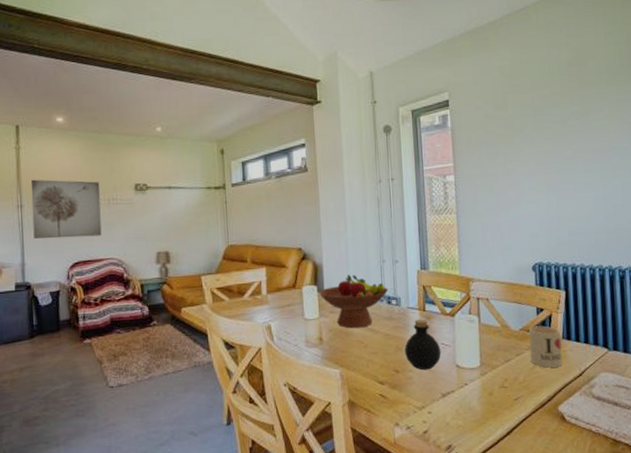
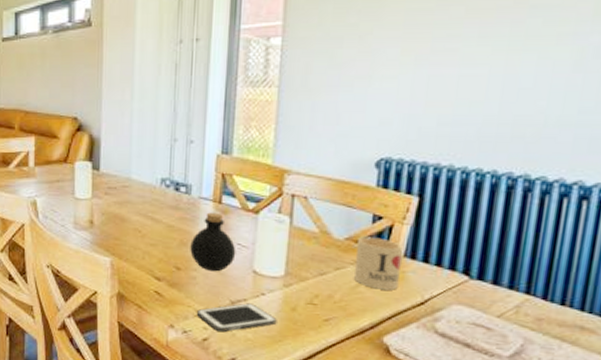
fruit bowl: present [318,274,389,329] -> none [92,152,178,215]
cell phone: none [415,394,480,424] -> present [196,303,277,333]

